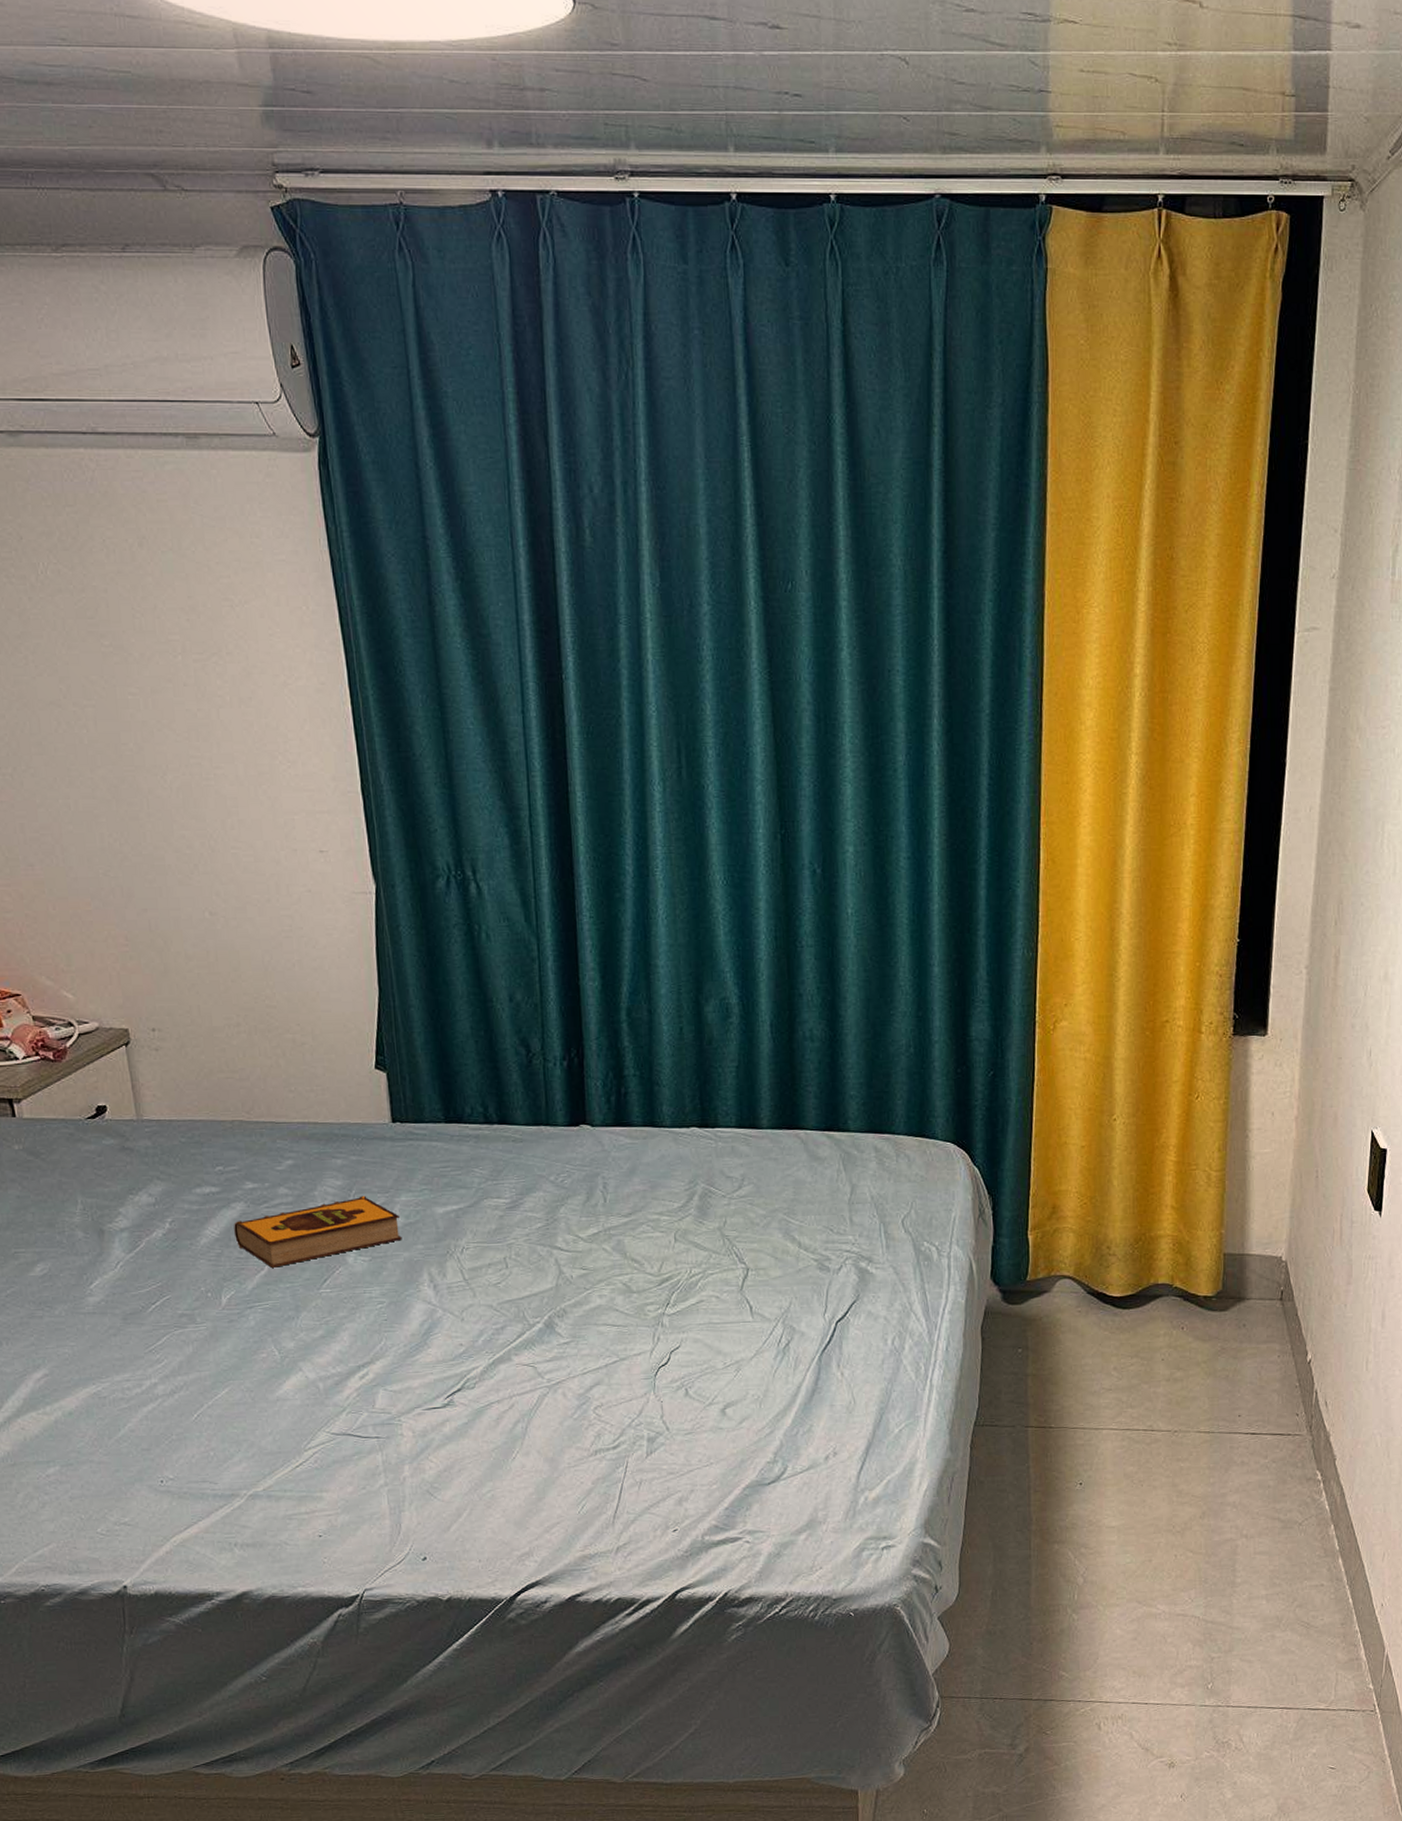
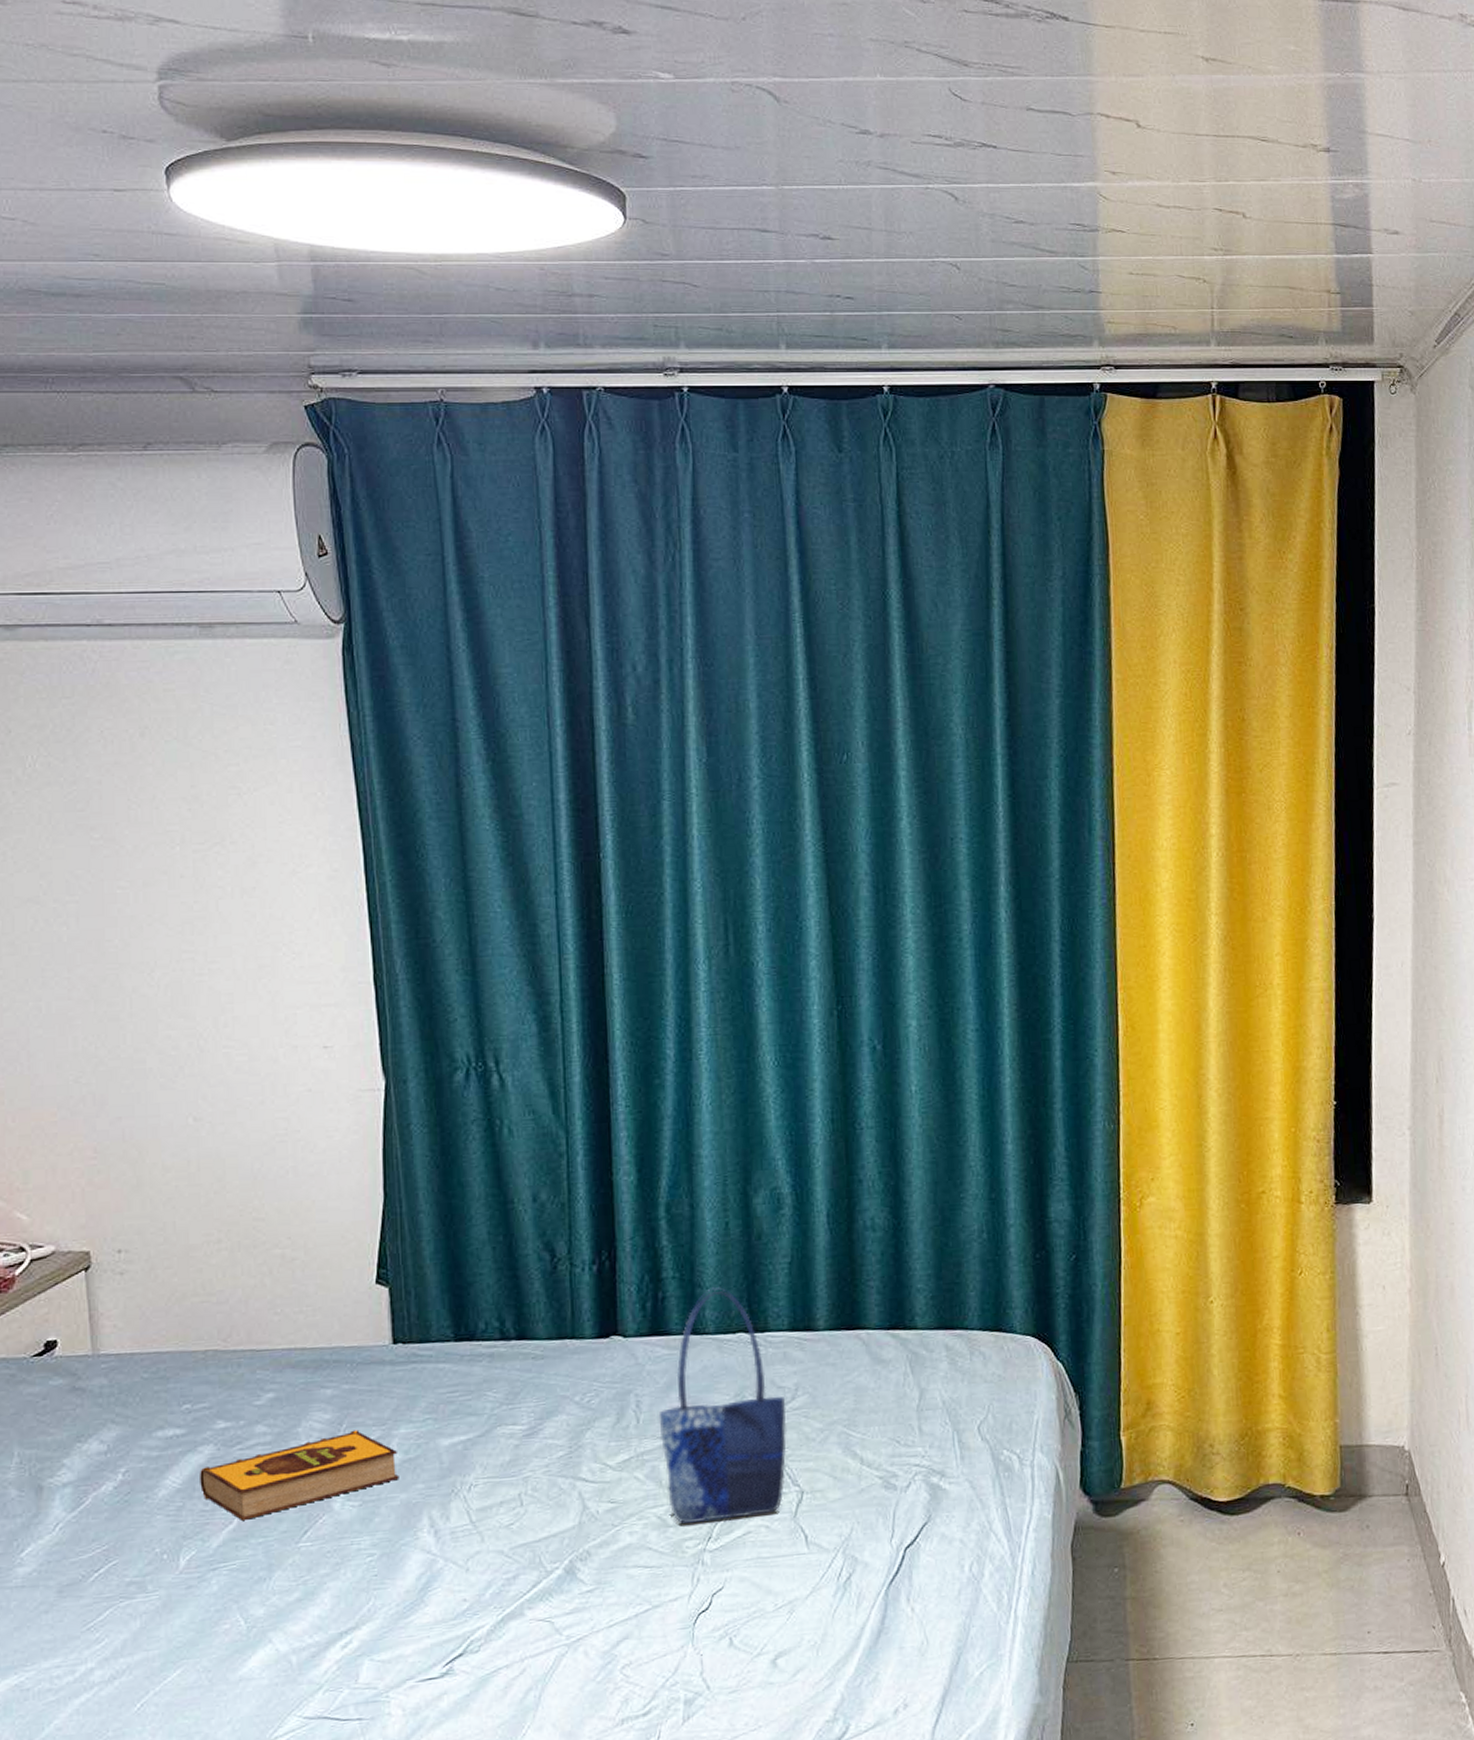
shopping bag: none [623,1086,735,1291] -> present [658,1287,787,1524]

